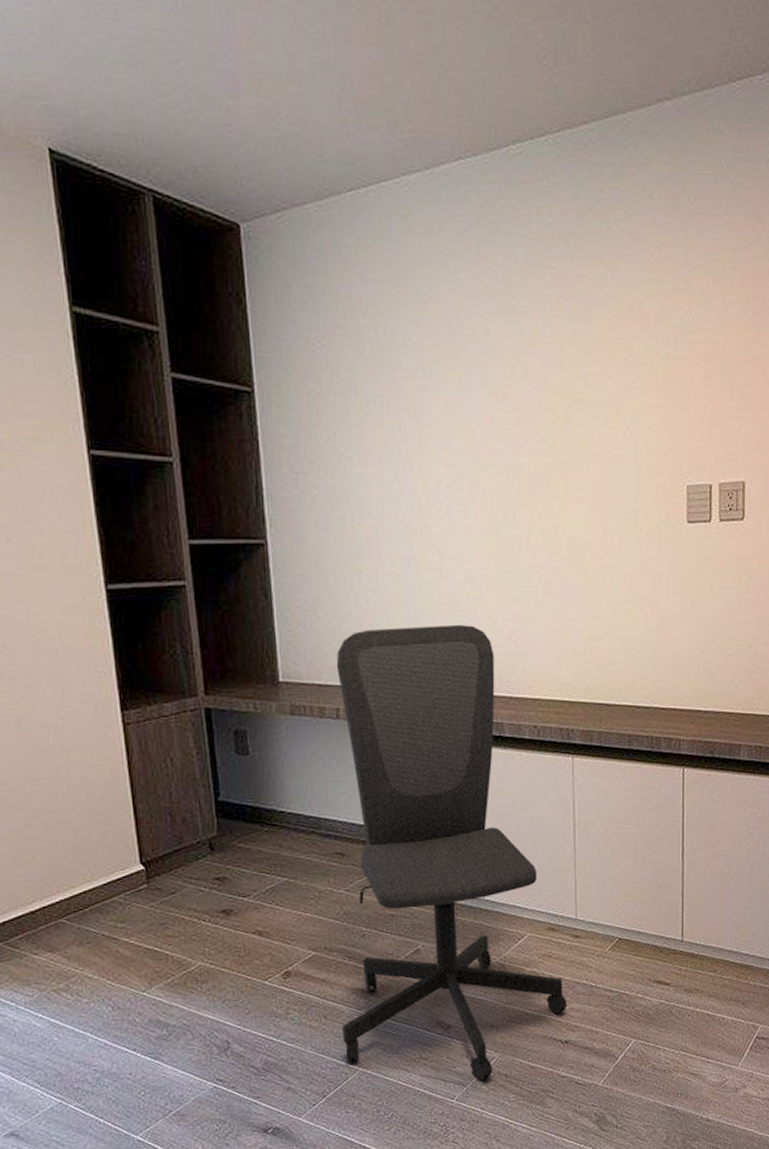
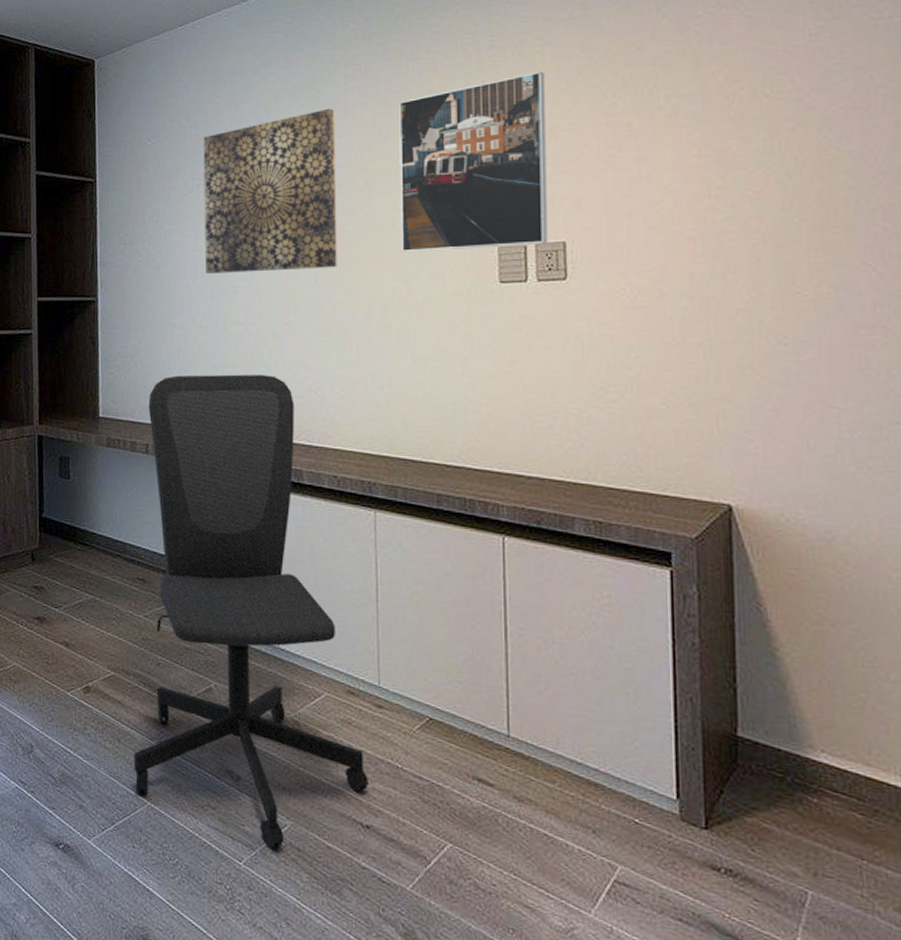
wall art: none [384,319,535,511] -> present [203,108,337,273]
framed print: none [597,296,733,490] -> present [399,71,548,252]

